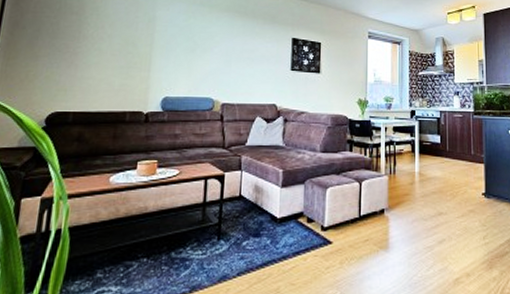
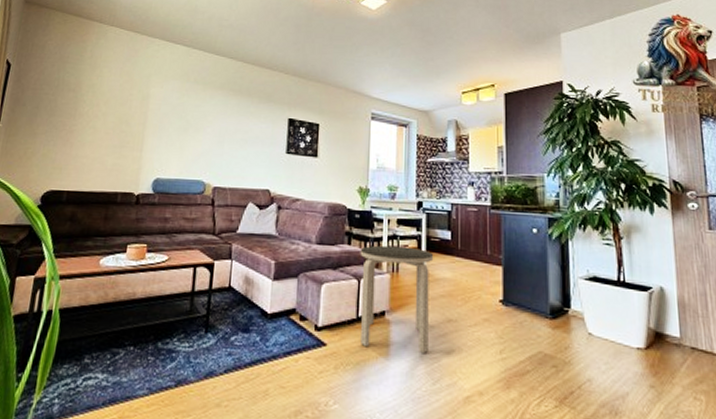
side table: none [360,151,426,243] -> present [360,245,434,353]

